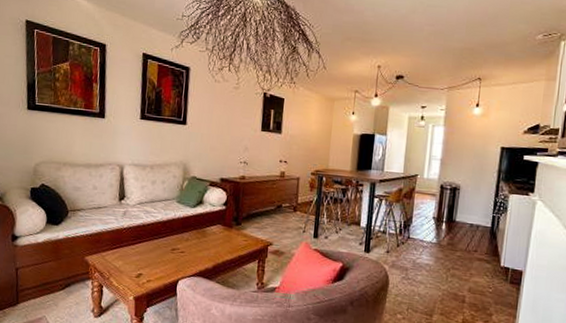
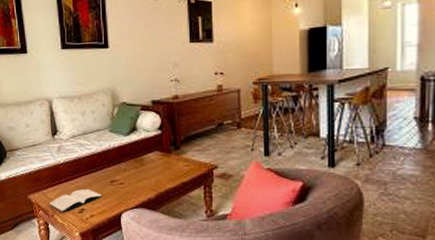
book: none [106,254,162,276] -> present [49,189,103,213]

